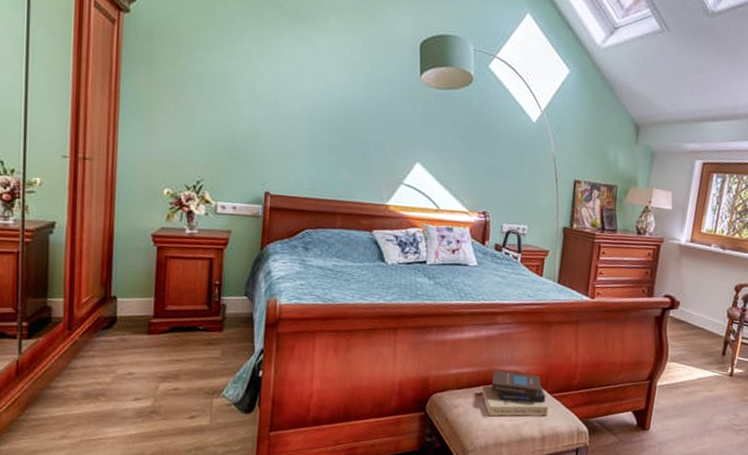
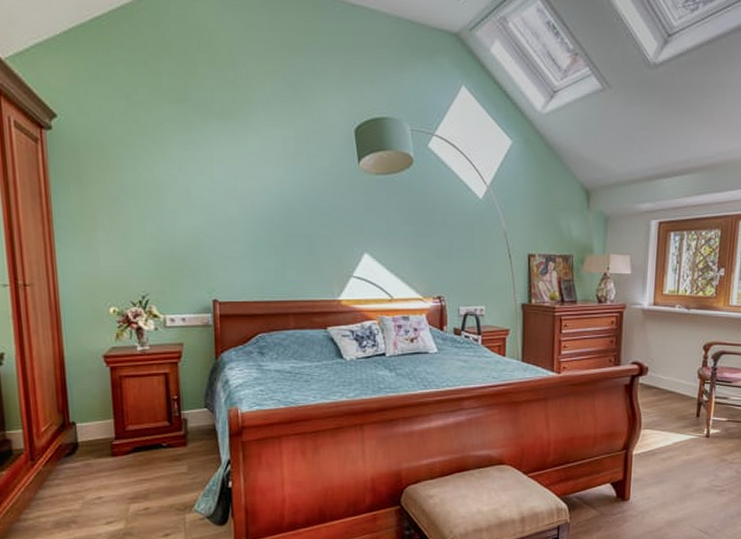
books: present [481,370,549,416] -> none [455,456,526,502]

